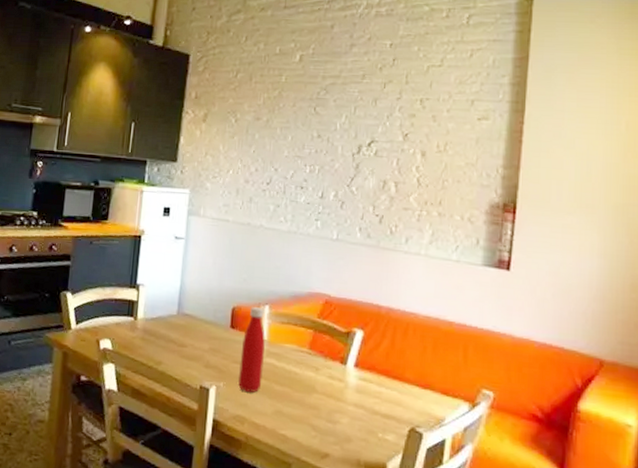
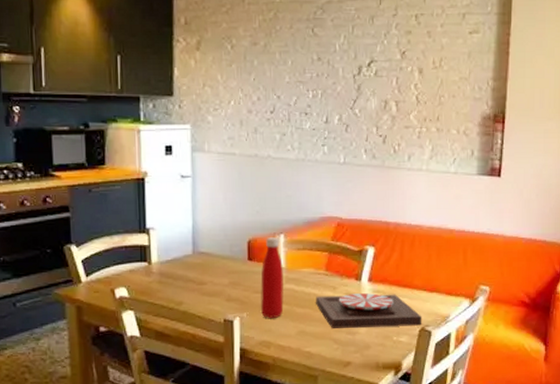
plate: none [296,375,413,425] -> present [316,293,422,328]

